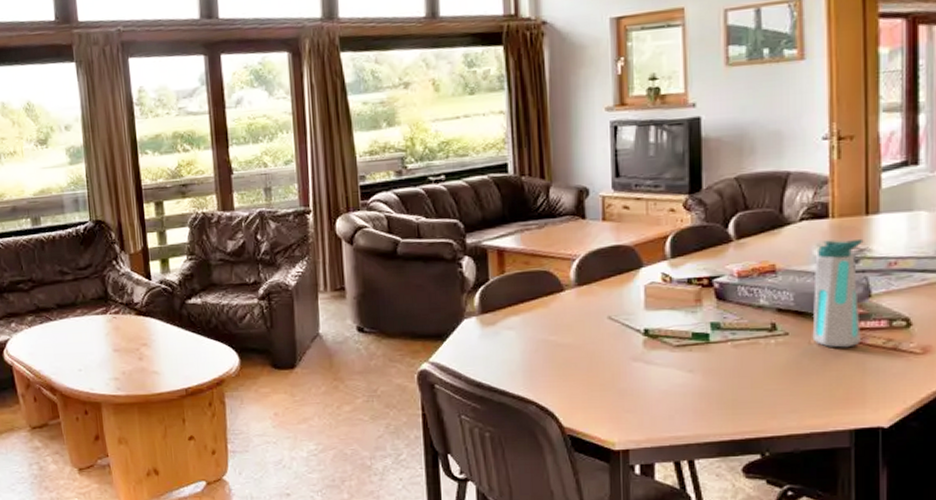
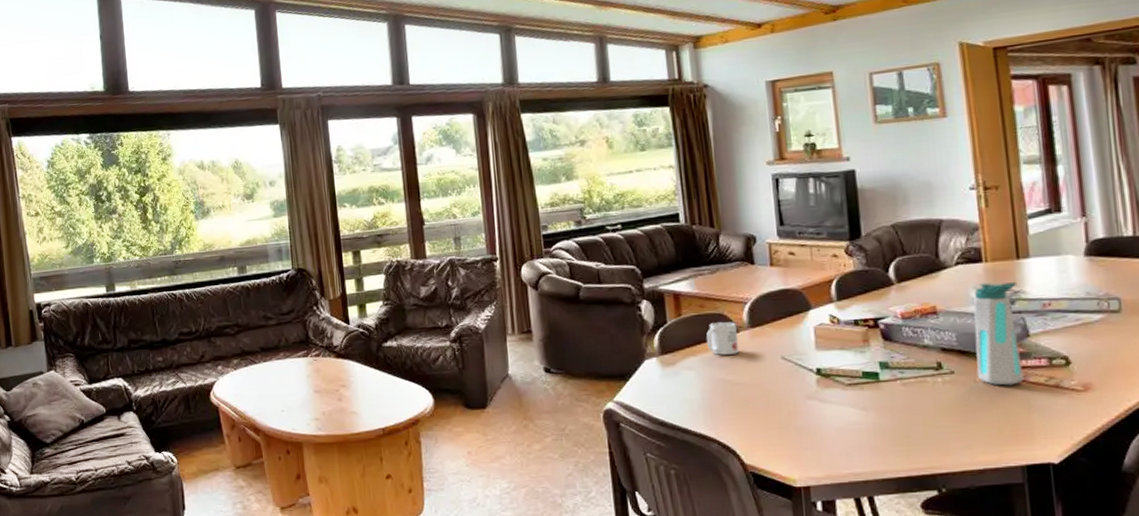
mug: none [530,280,565,315] -> present [706,322,740,355]

